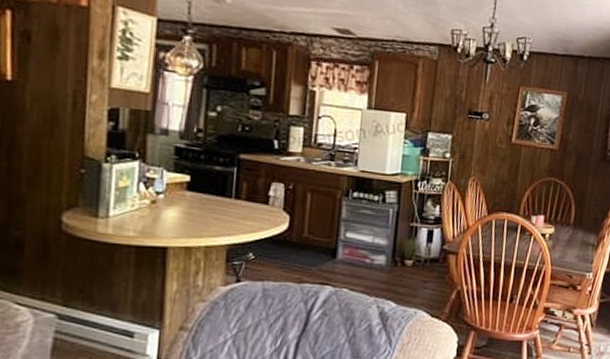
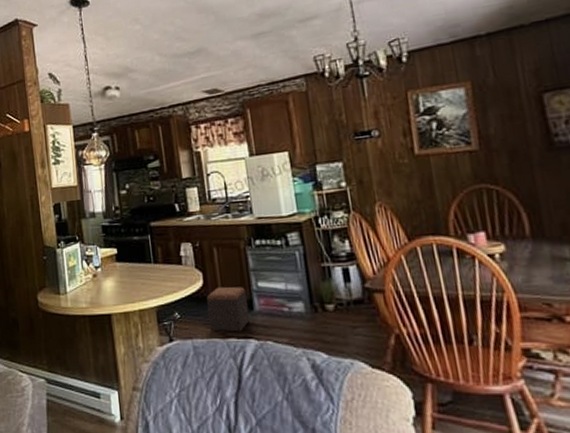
footstool: none [286,232,333,278] -> present [206,286,250,332]

